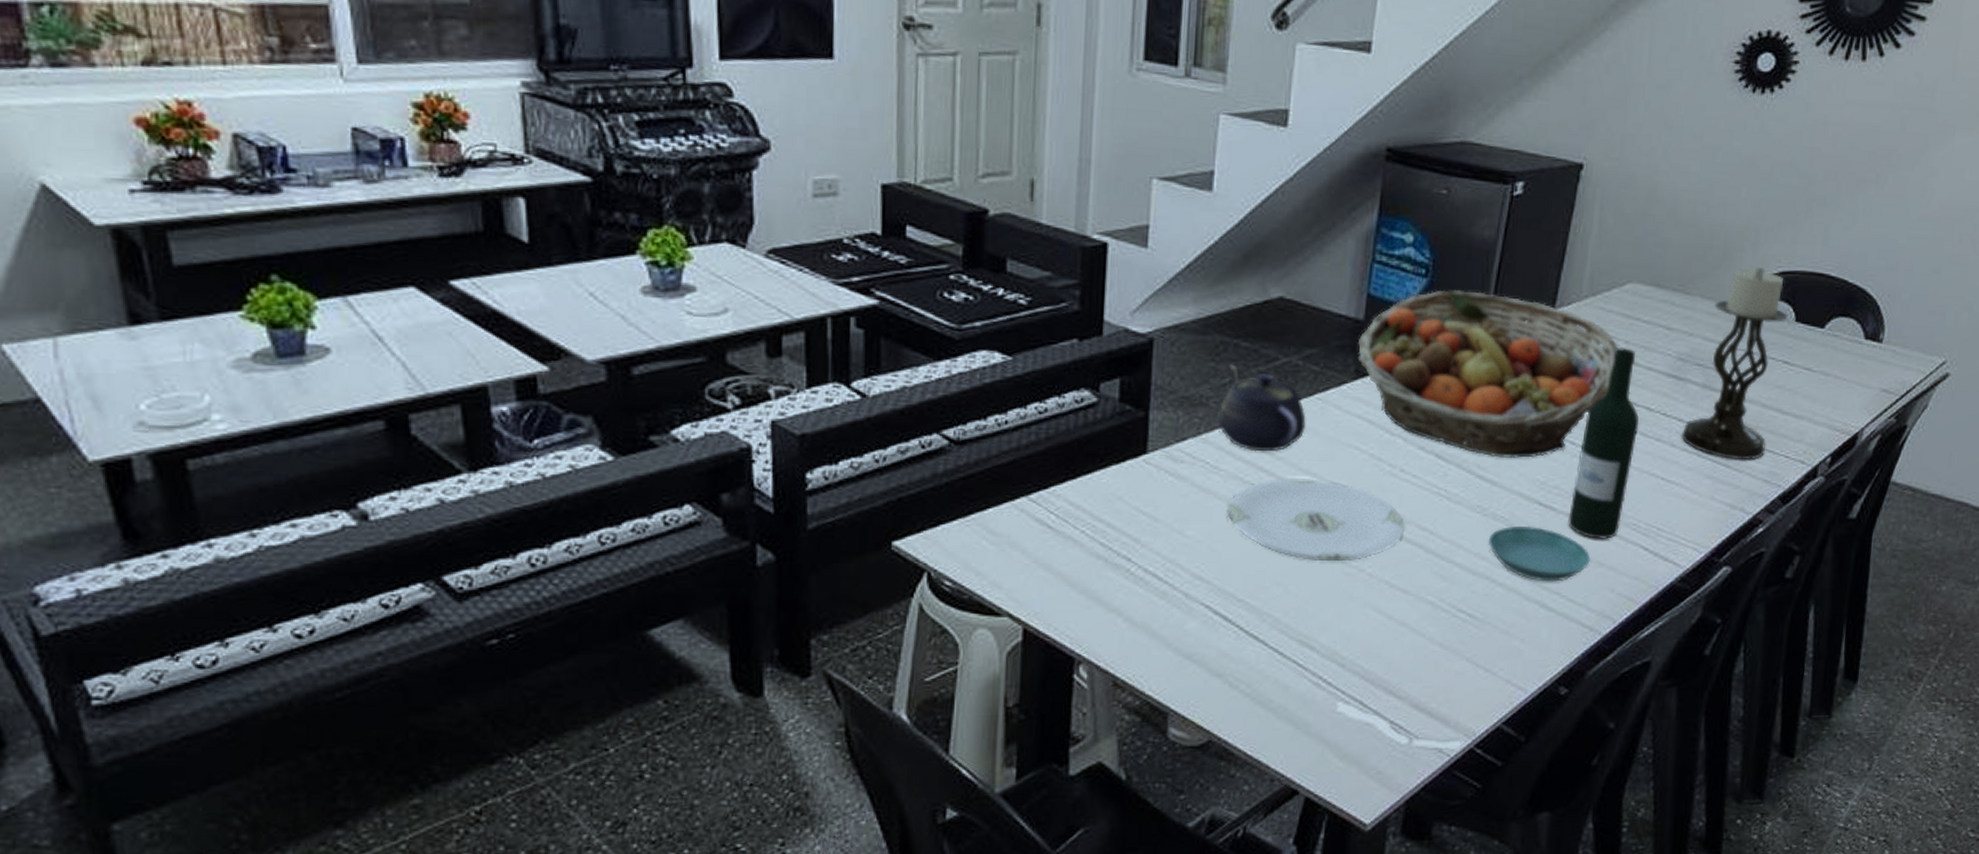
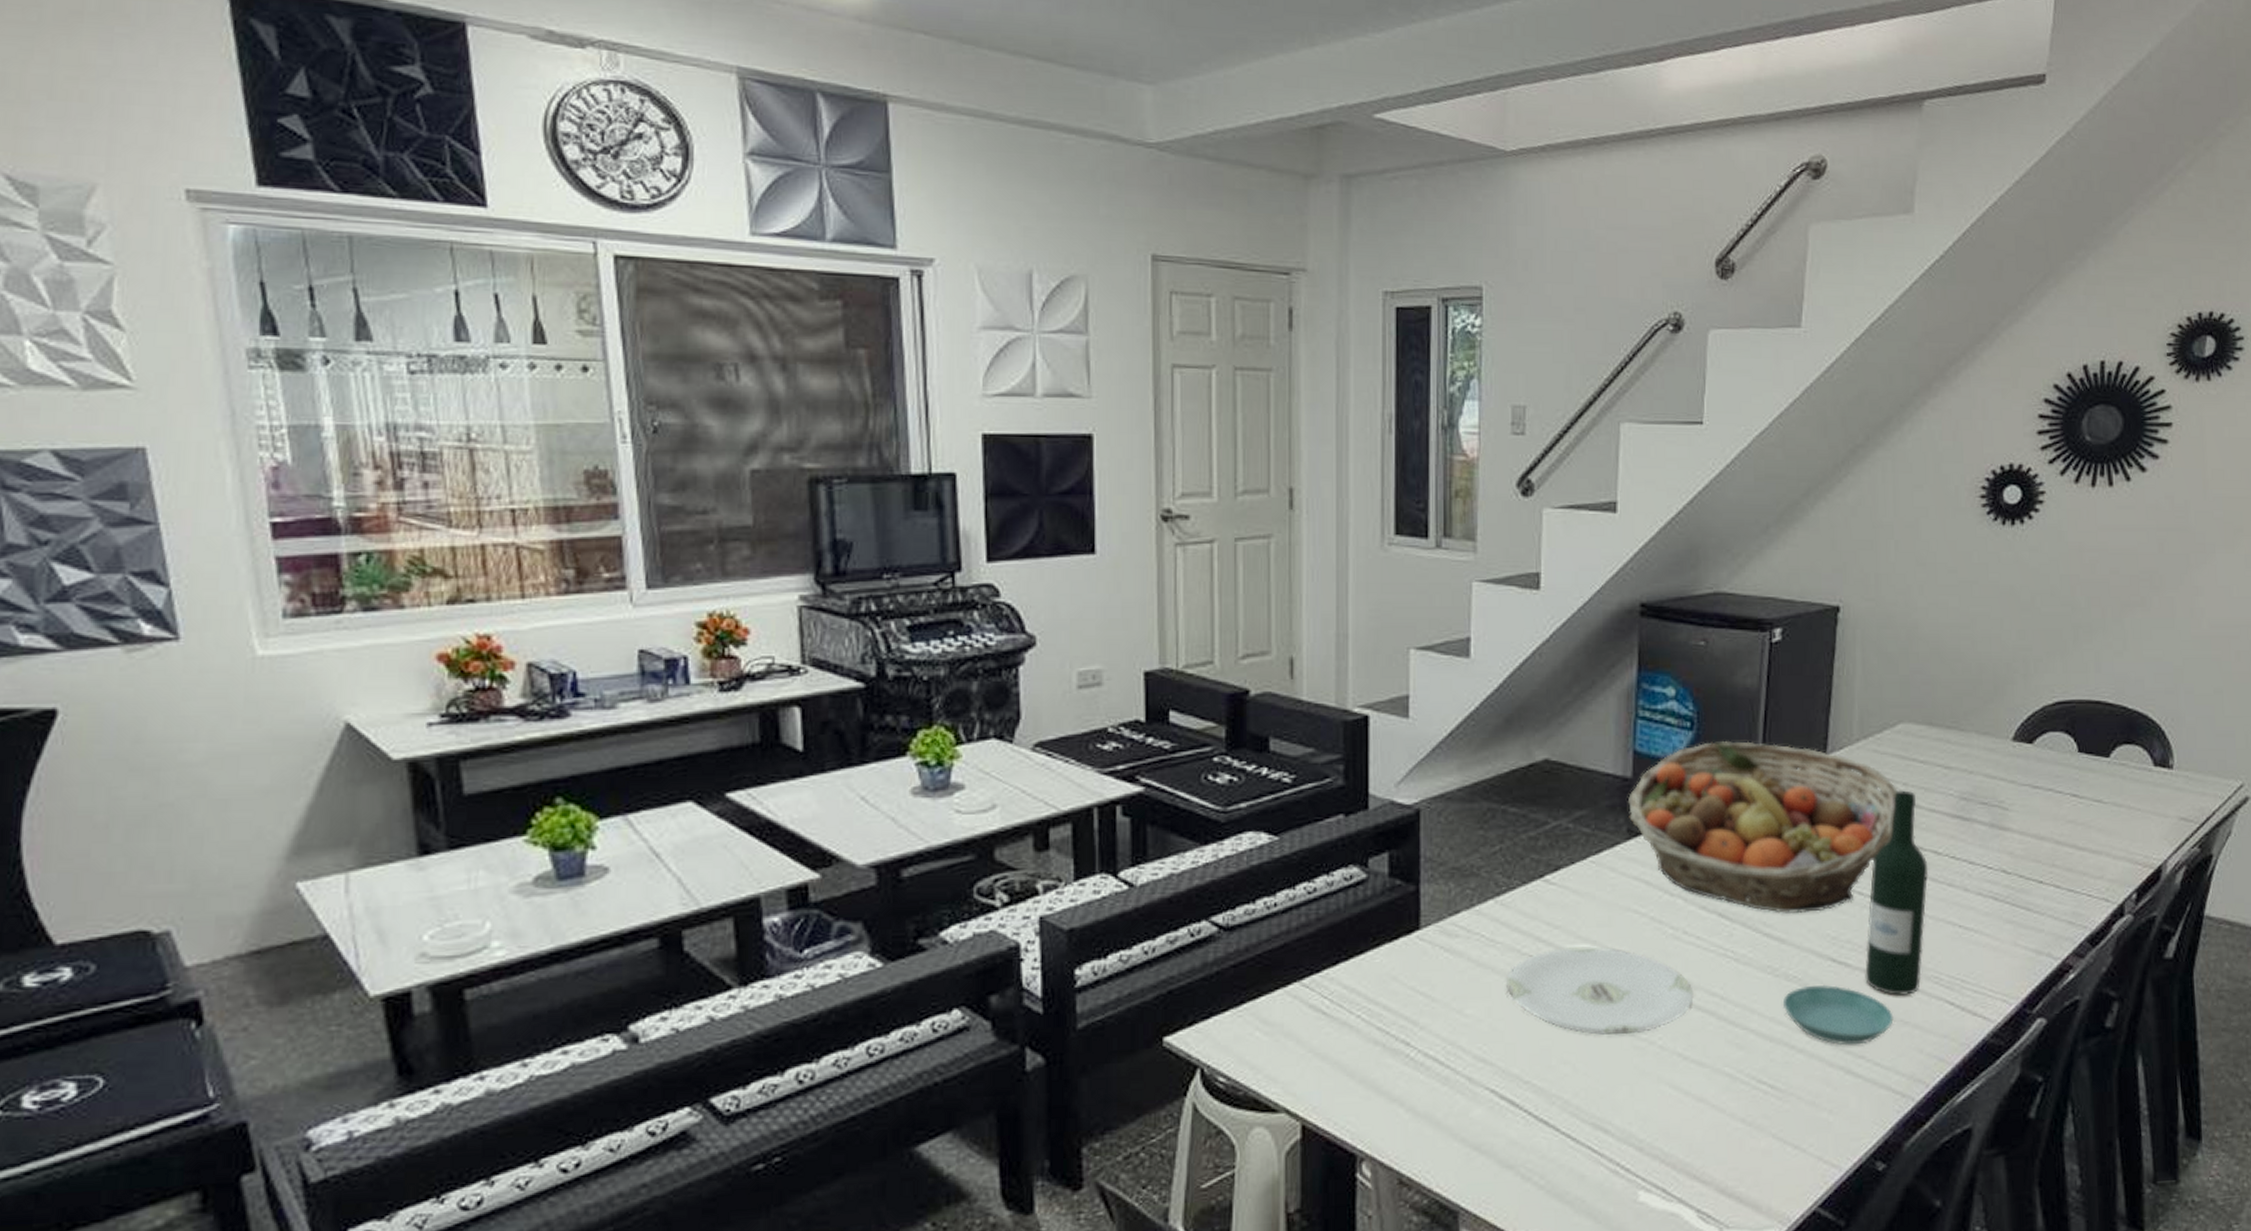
teapot: present [1216,364,1306,452] -> none [1489,831,1581,921]
candle holder: present [1681,267,1788,461] -> none [1974,699,2070,902]

